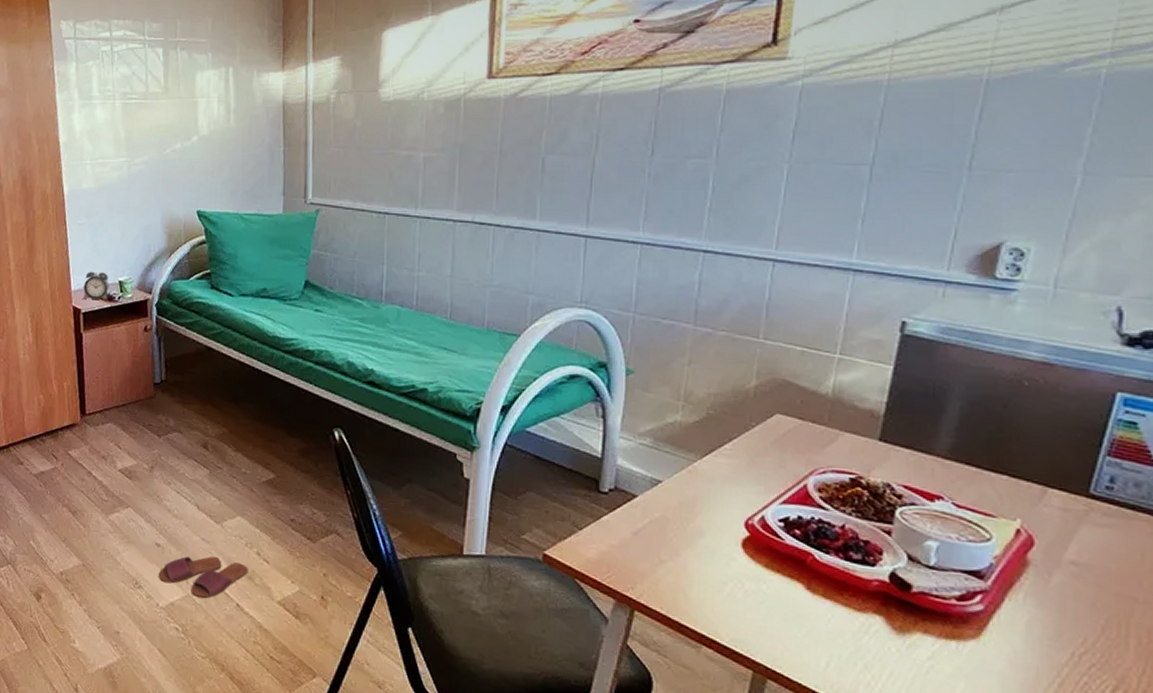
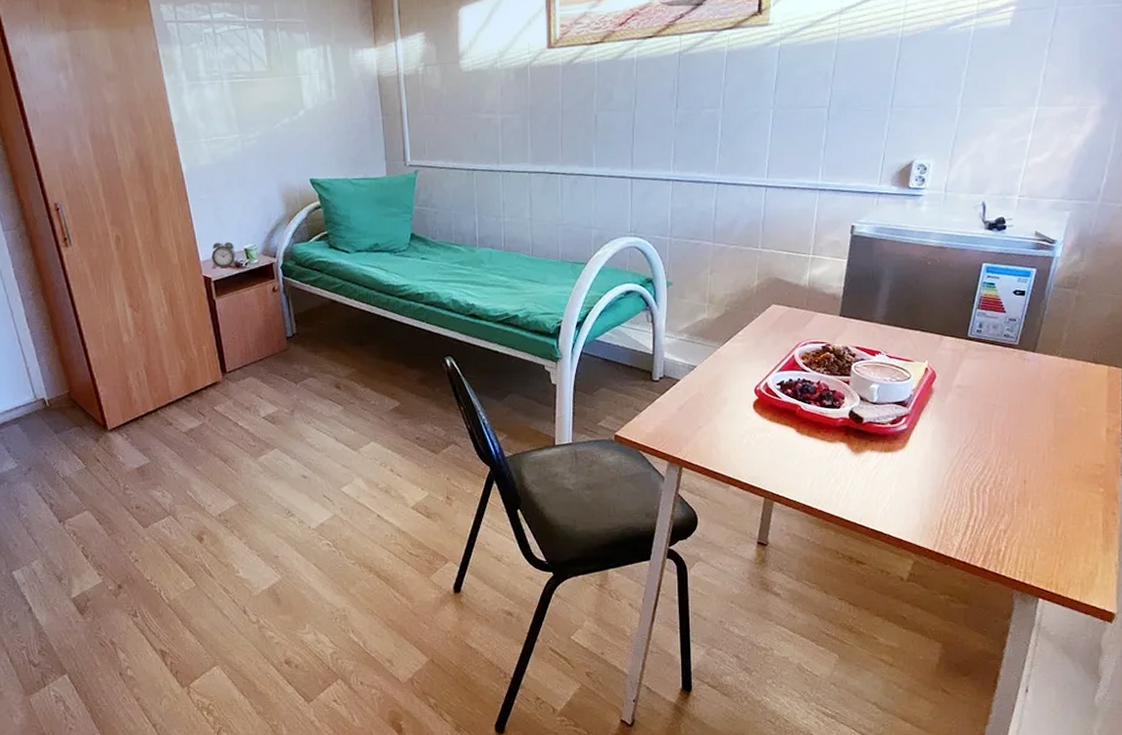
slippers: present [159,556,248,598] -> none [308,478,385,515]

